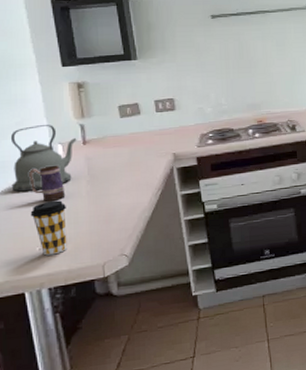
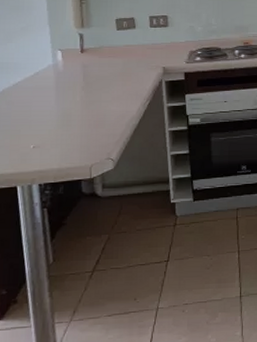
kettle: present [10,125,77,192] -> none [12,32,76,92]
mug: present [29,165,66,201] -> none [29,70,61,103]
coffee cup: present [30,200,67,256] -> none [28,103,61,154]

